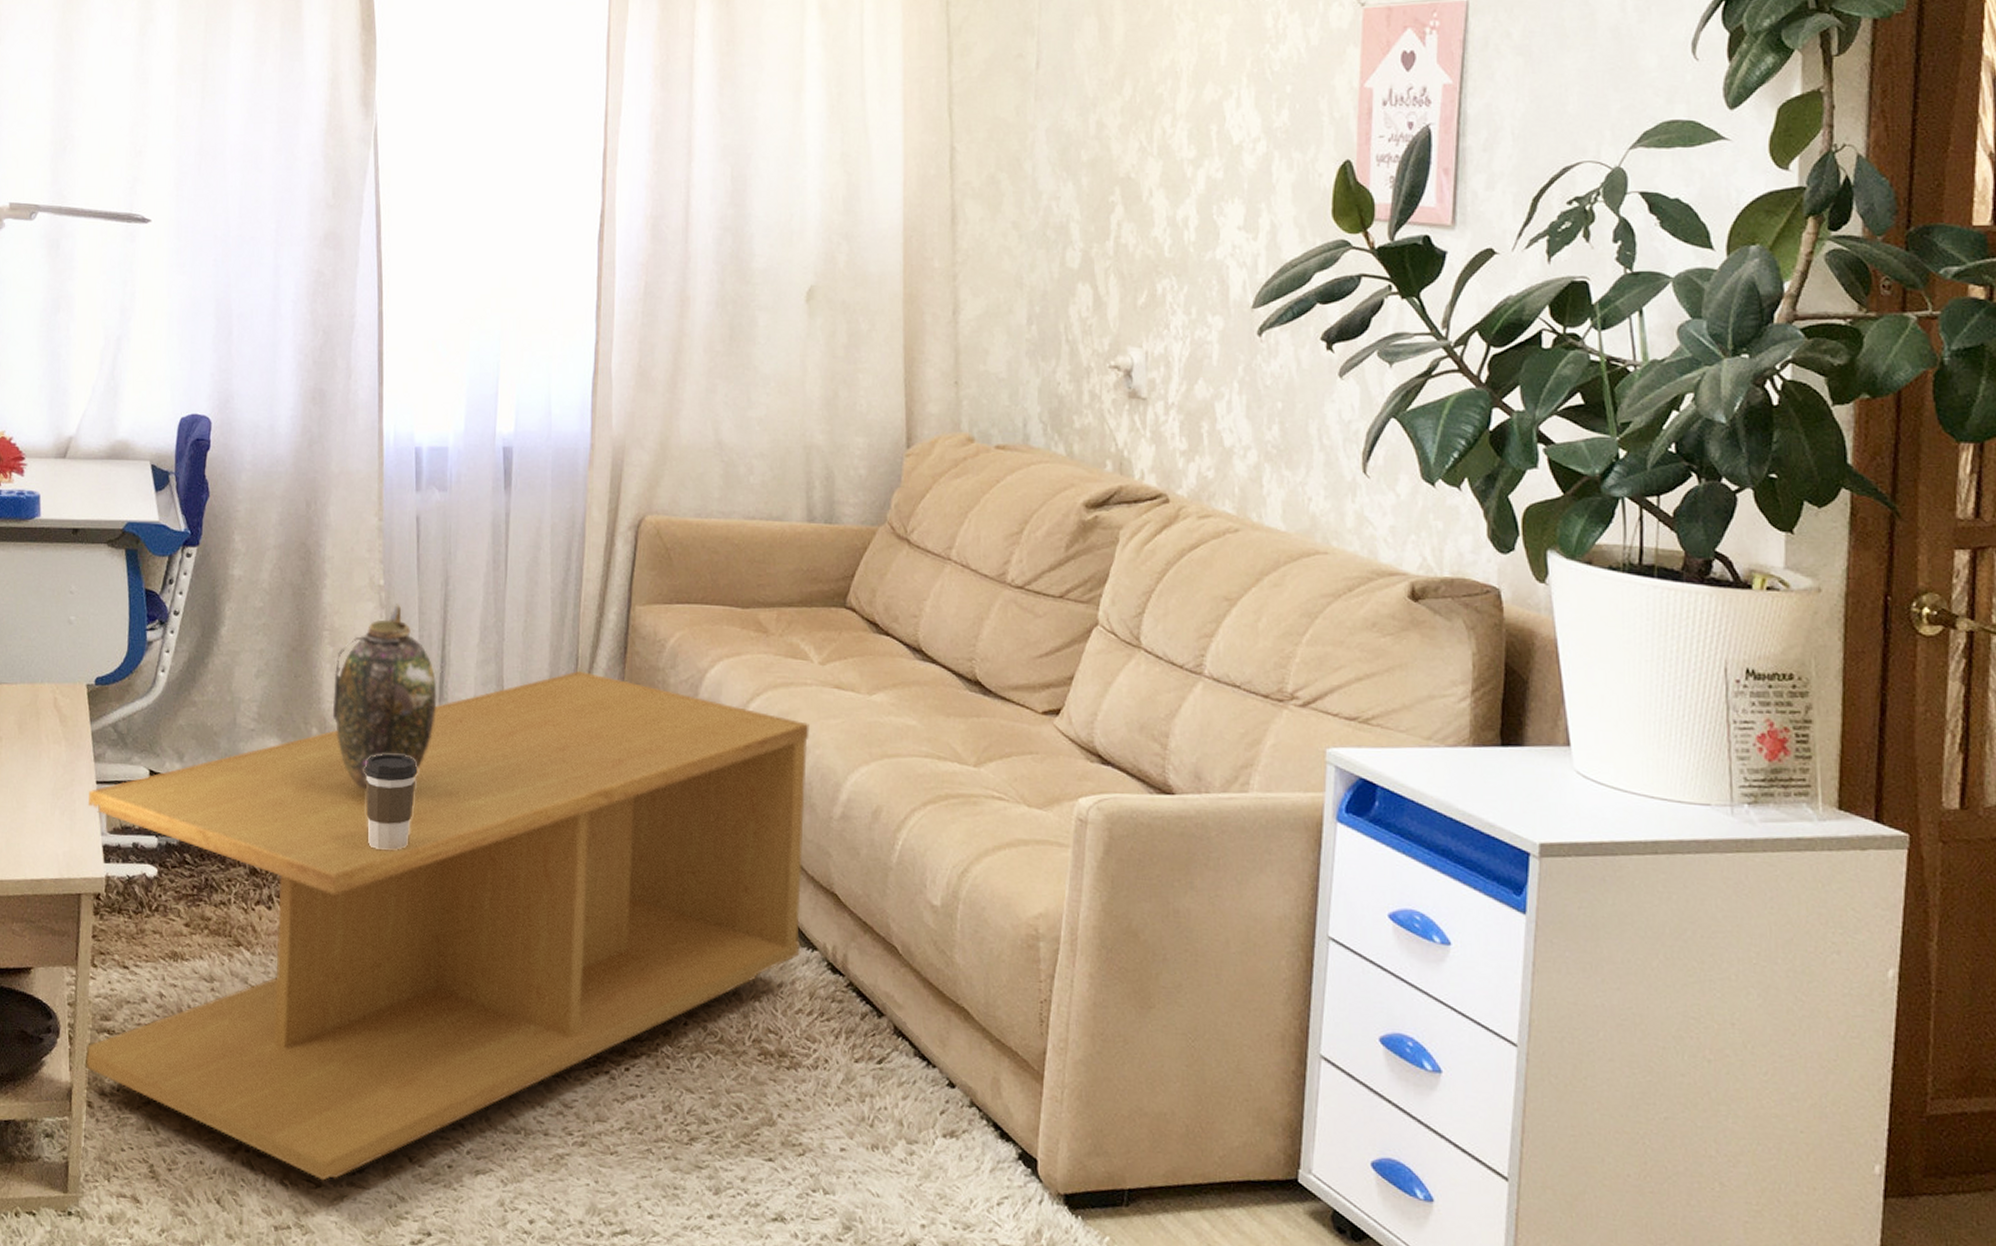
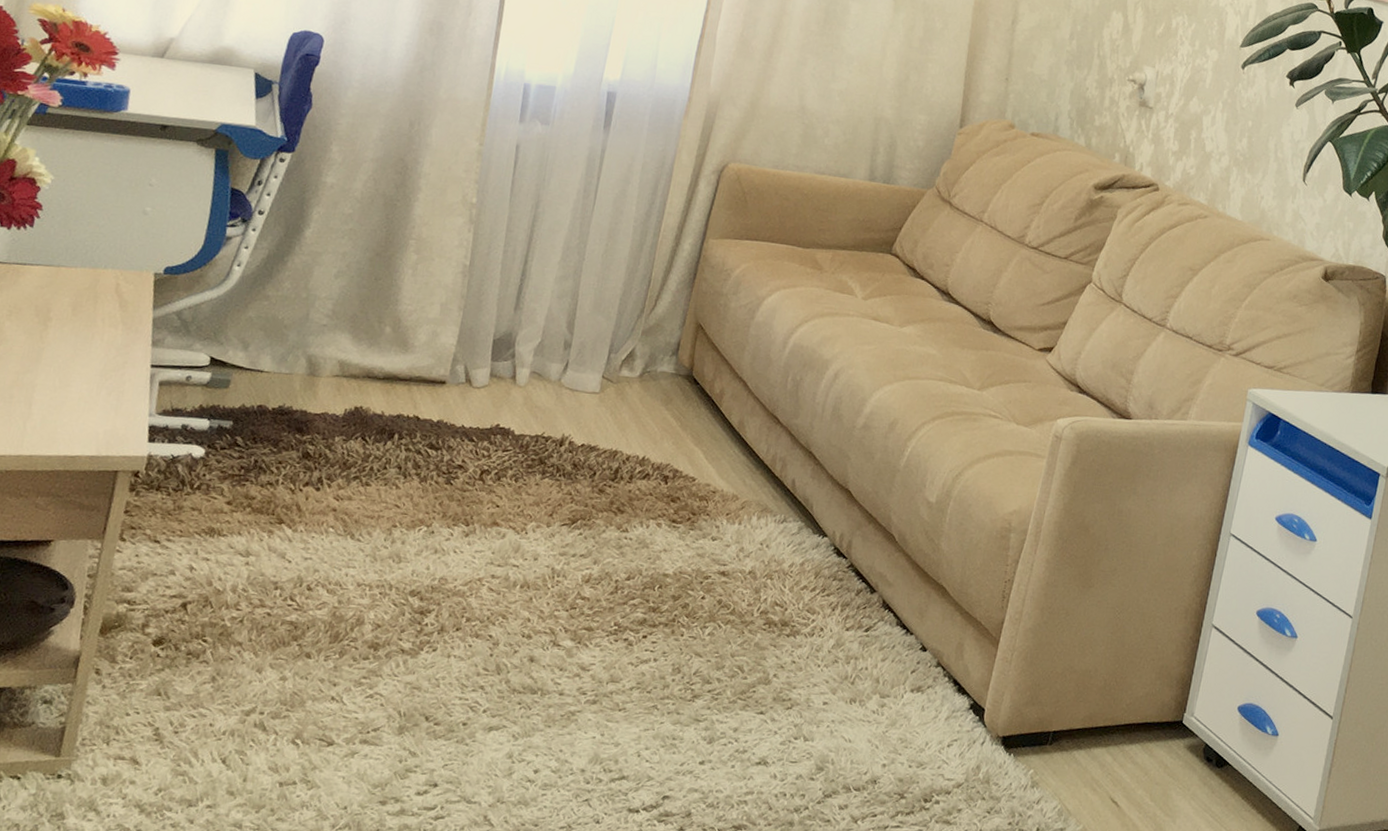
coffee table: present [86,670,809,1181] -> none [98,291,847,739]
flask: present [332,604,437,789] -> none [407,220,515,384]
coffee cup: present [364,753,418,851] -> none [426,353,485,441]

